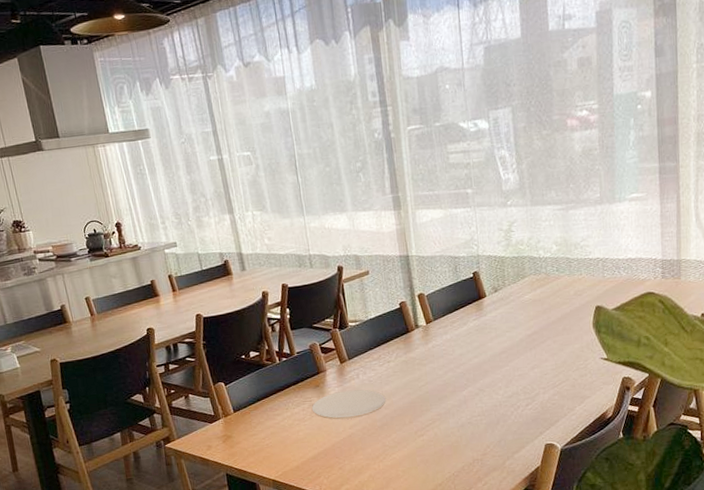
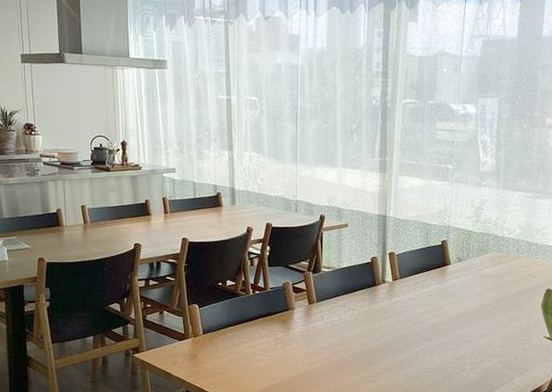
plate: present [311,389,386,420] -> none [275,330,345,357]

